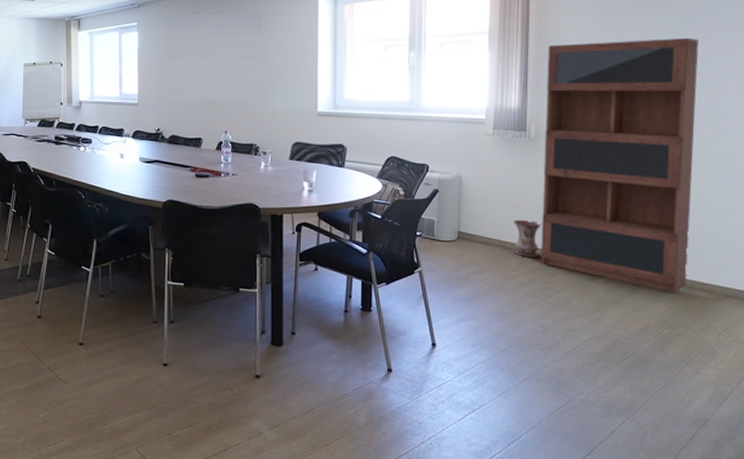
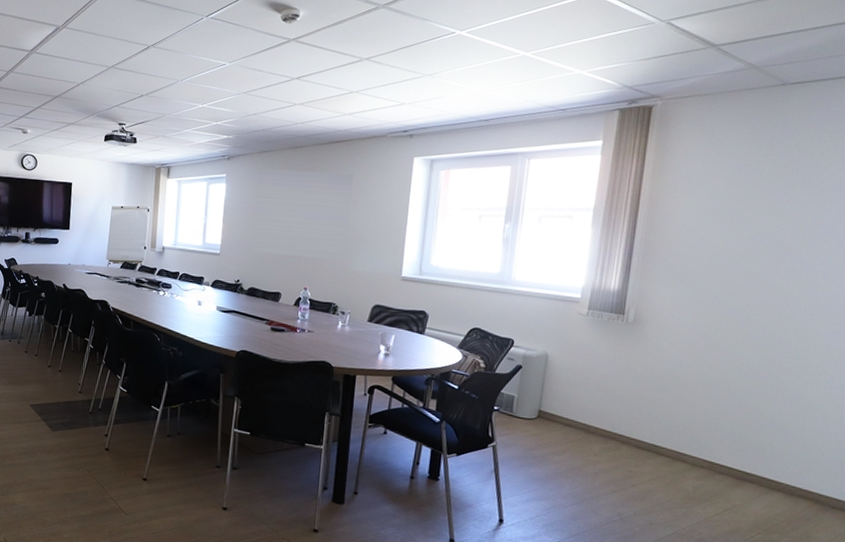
vase: present [513,219,542,258] -> none [597,404,632,445]
bookcase: present [541,37,699,293] -> none [626,227,832,498]

